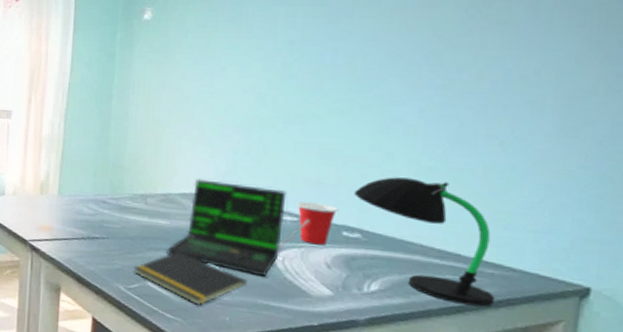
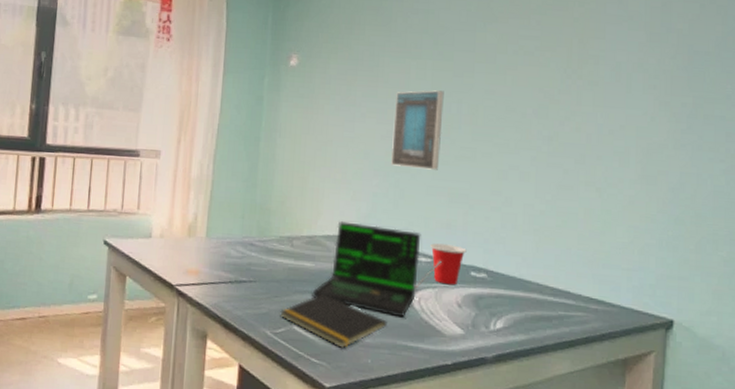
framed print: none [253,39,317,125] -> present [390,90,444,170]
desk lamp: present [354,177,496,307] -> none [480,220,600,341]

